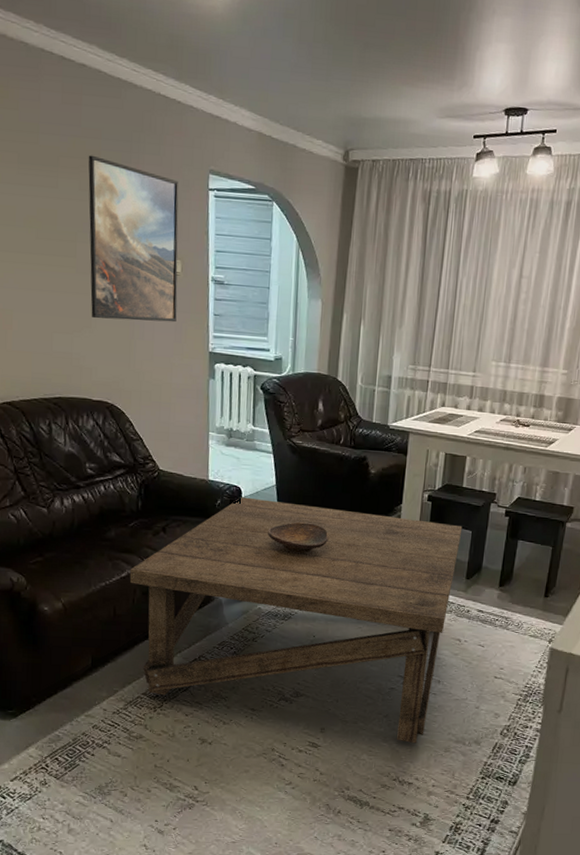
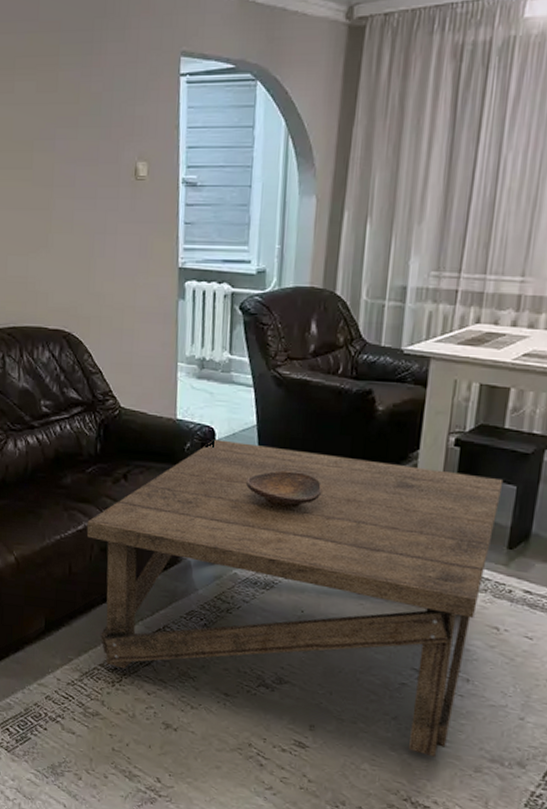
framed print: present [88,155,179,323] -> none [46,51,146,237]

